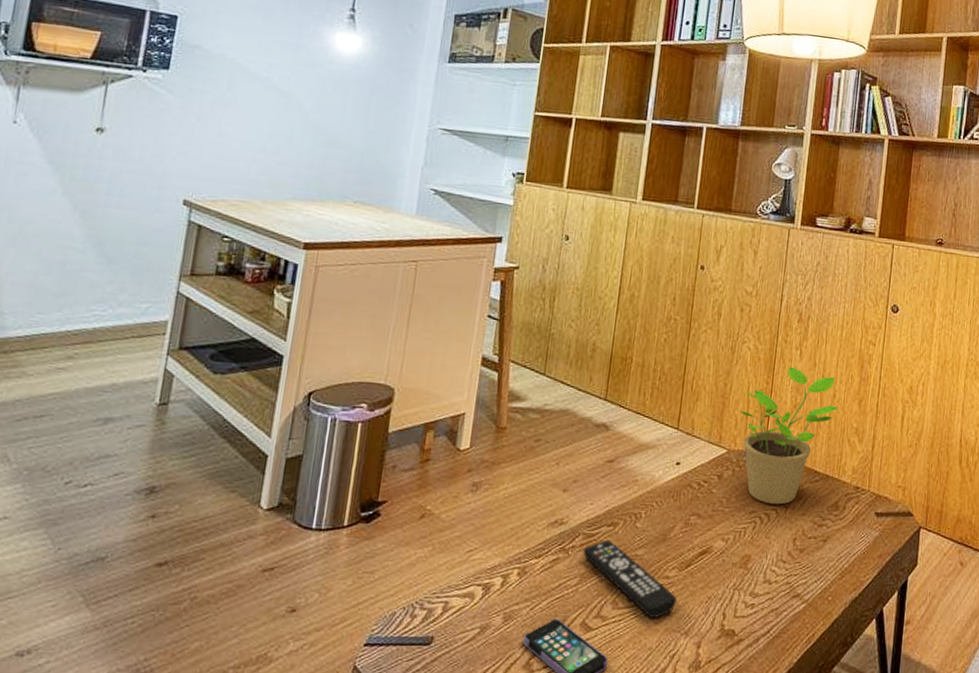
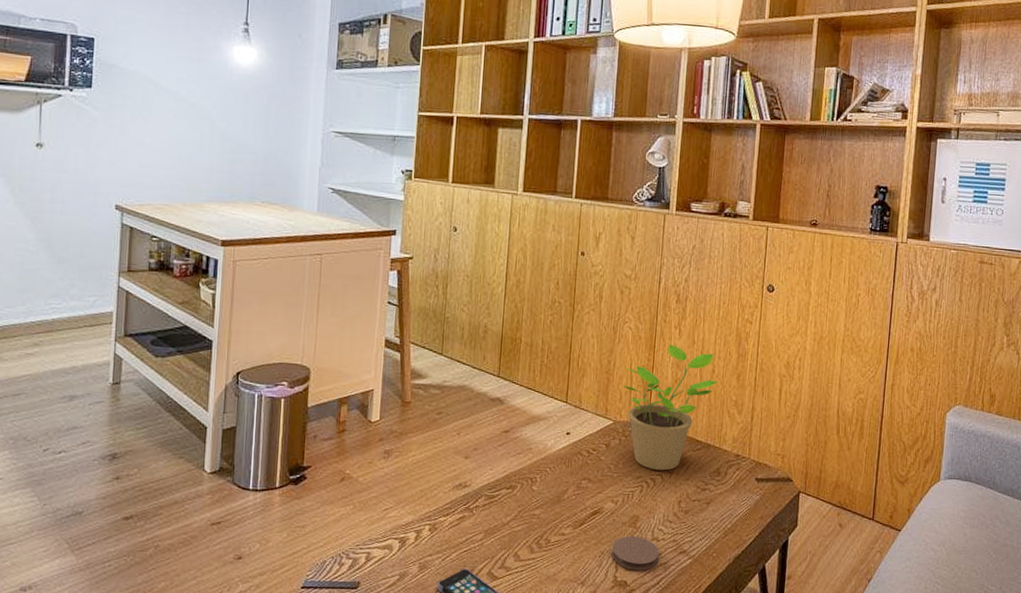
remote control: present [582,539,677,618] -> none [485,500,573,569]
coaster: none [719,578,771,618] -> present [611,536,660,571]

